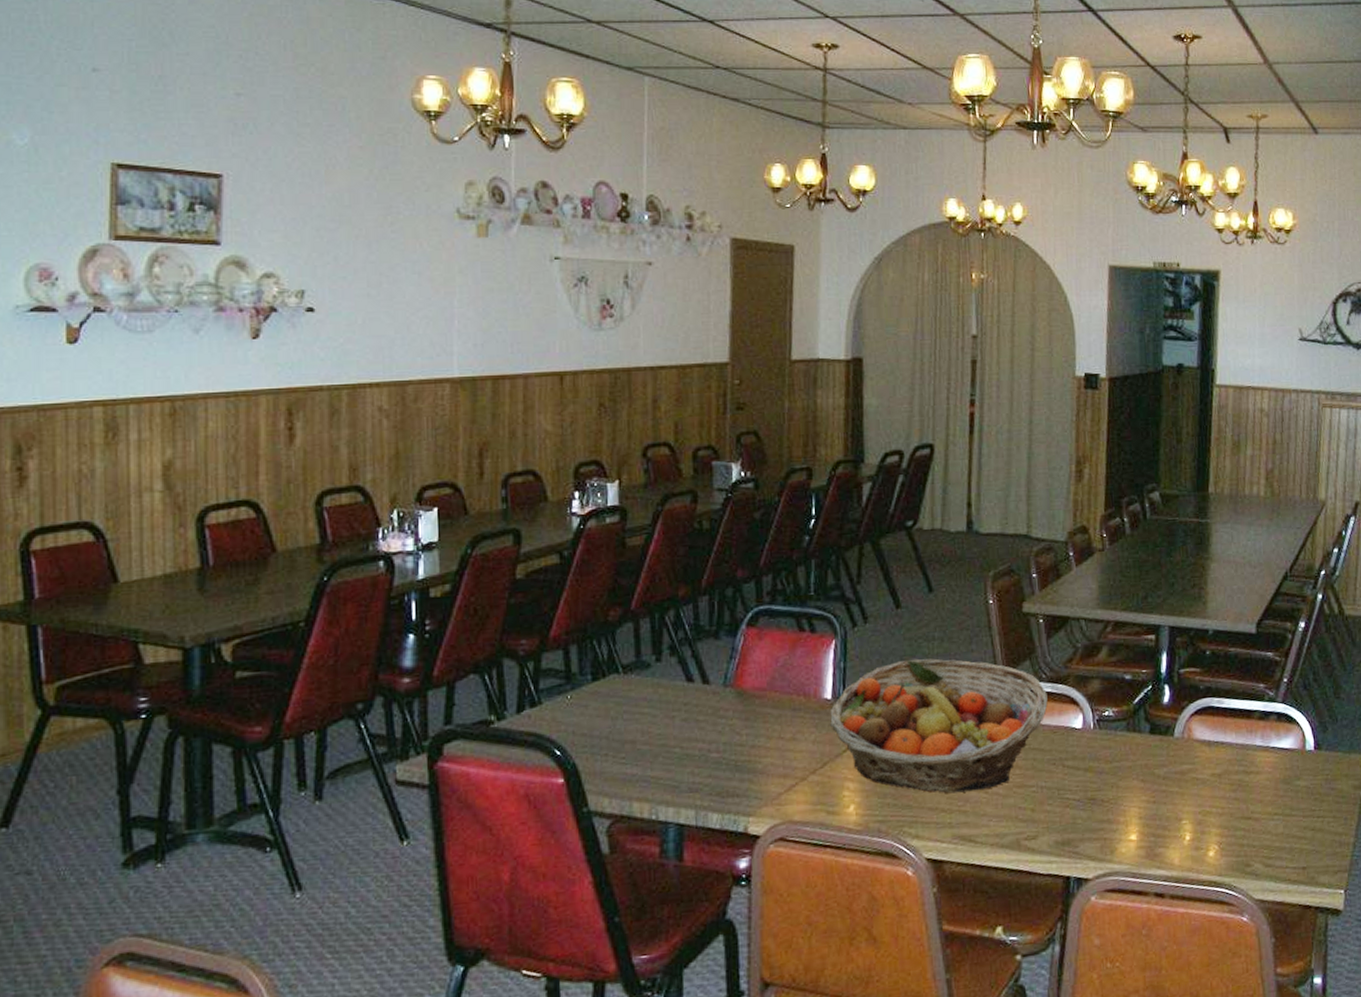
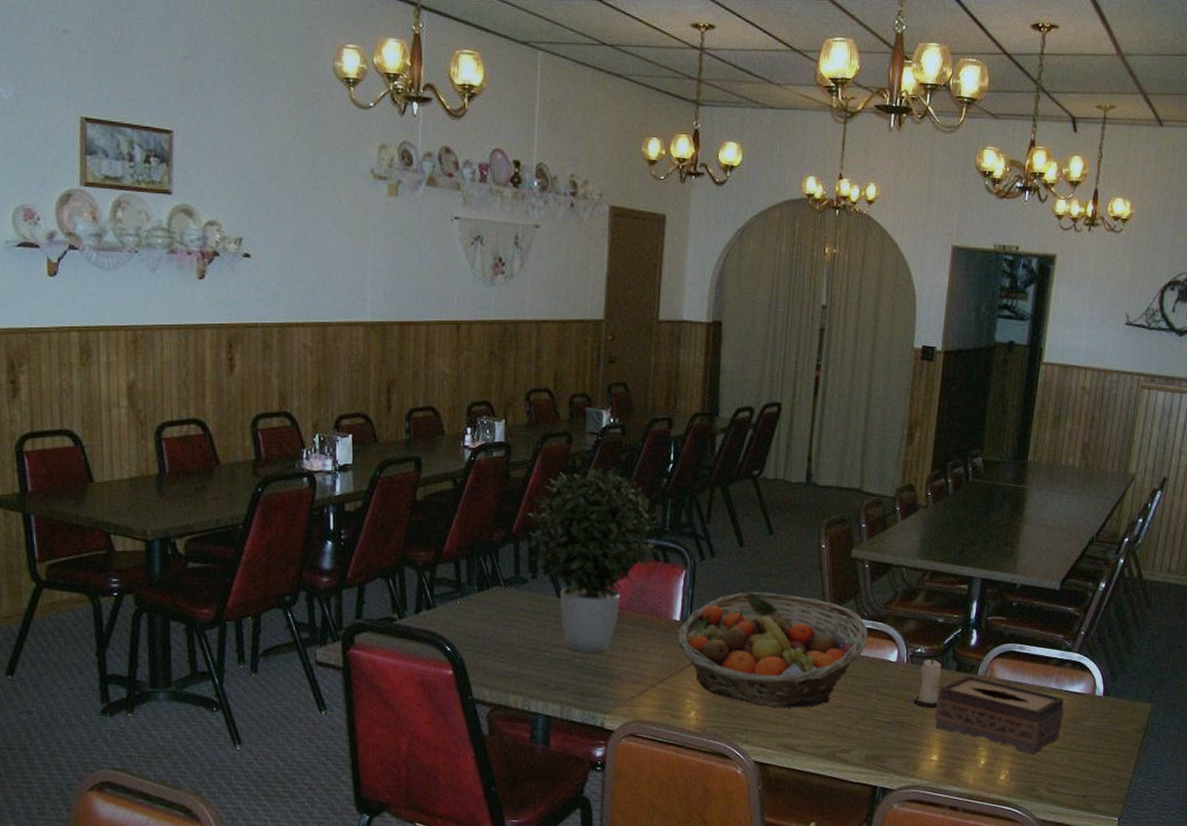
potted plant: none [648,526,804,746] -> present [527,466,660,653]
candle: none [1105,721,1134,780] -> present [914,658,942,709]
tissue box: none [1130,738,1274,824] -> present [935,675,1065,754]

